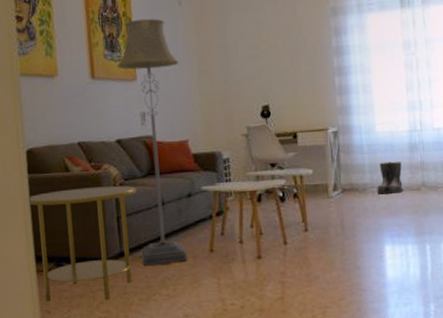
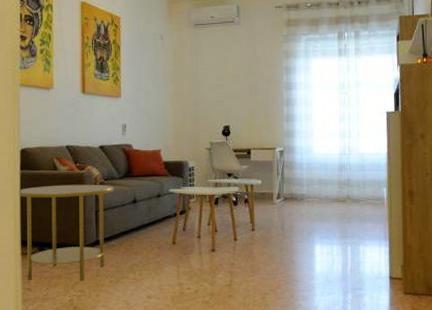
floor lamp: present [116,18,188,266] -> none [104,47,157,253]
boots: present [377,161,403,195] -> none [312,177,332,204]

